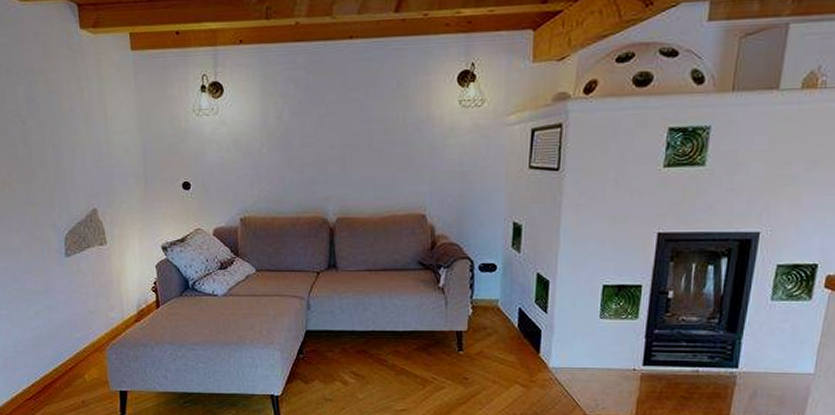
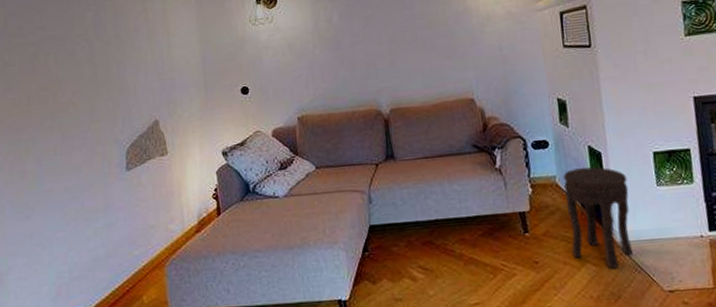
side table: none [503,294,571,392] -> present [563,167,634,269]

